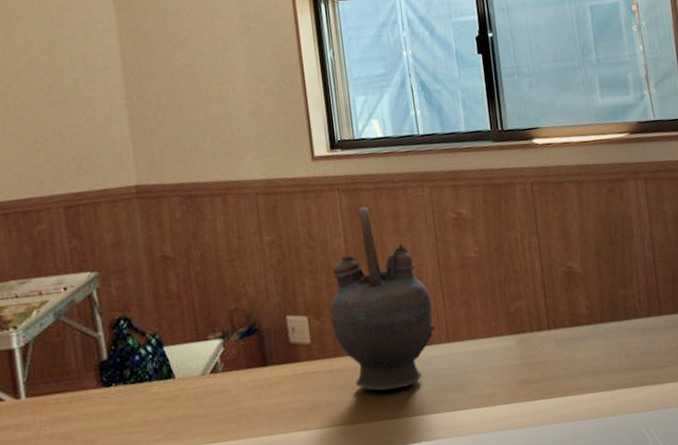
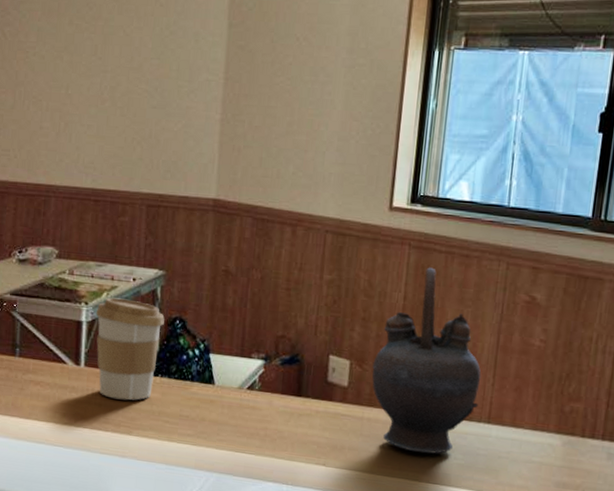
coffee cup: none [27,311,108,425] -> present [95,297,165,401]

